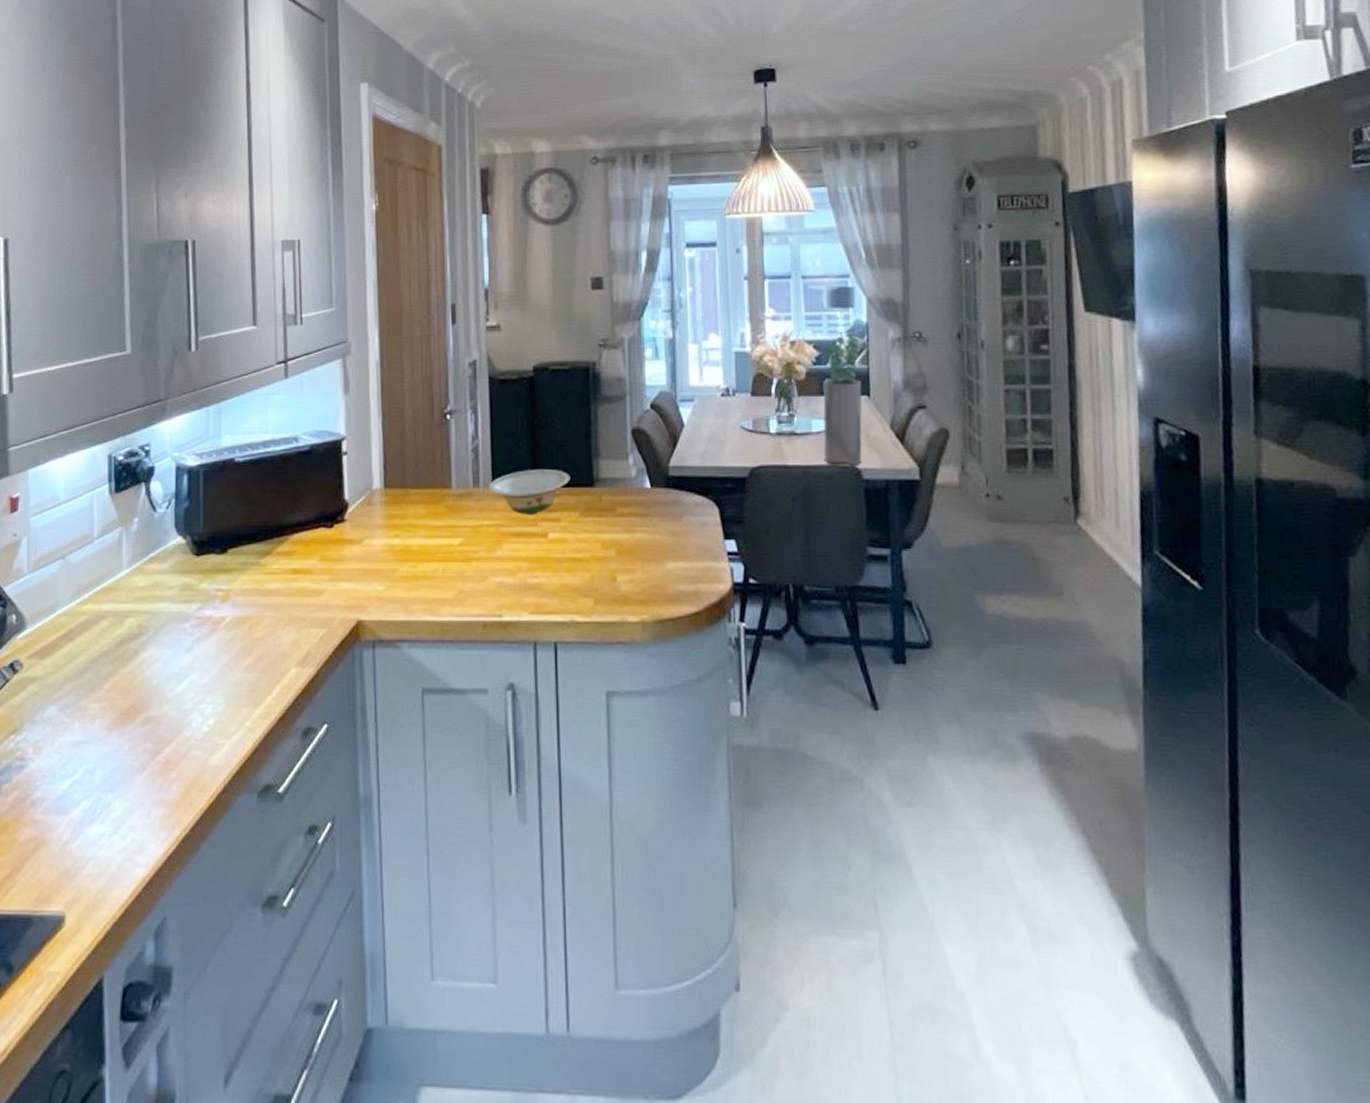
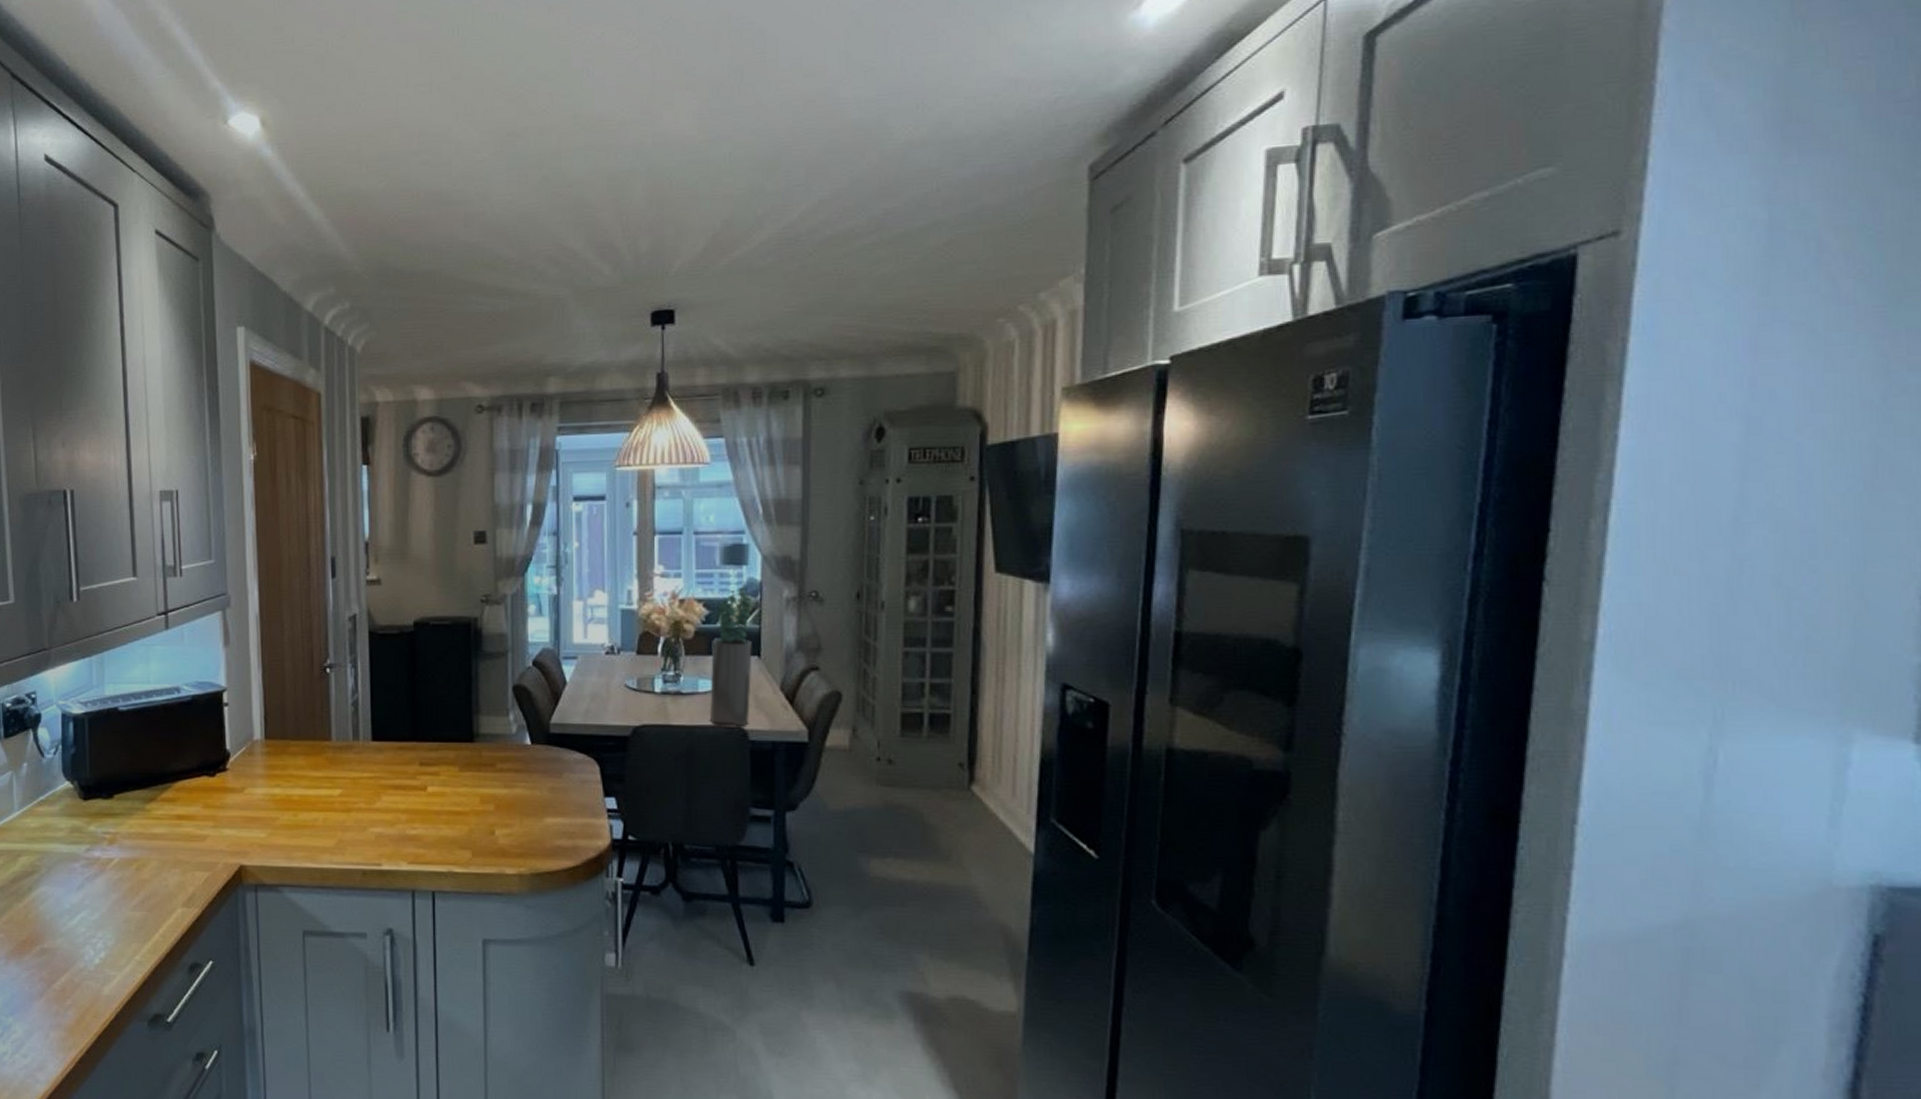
bowl: present [489,468,570,516] -> none [368,723,450,769]

